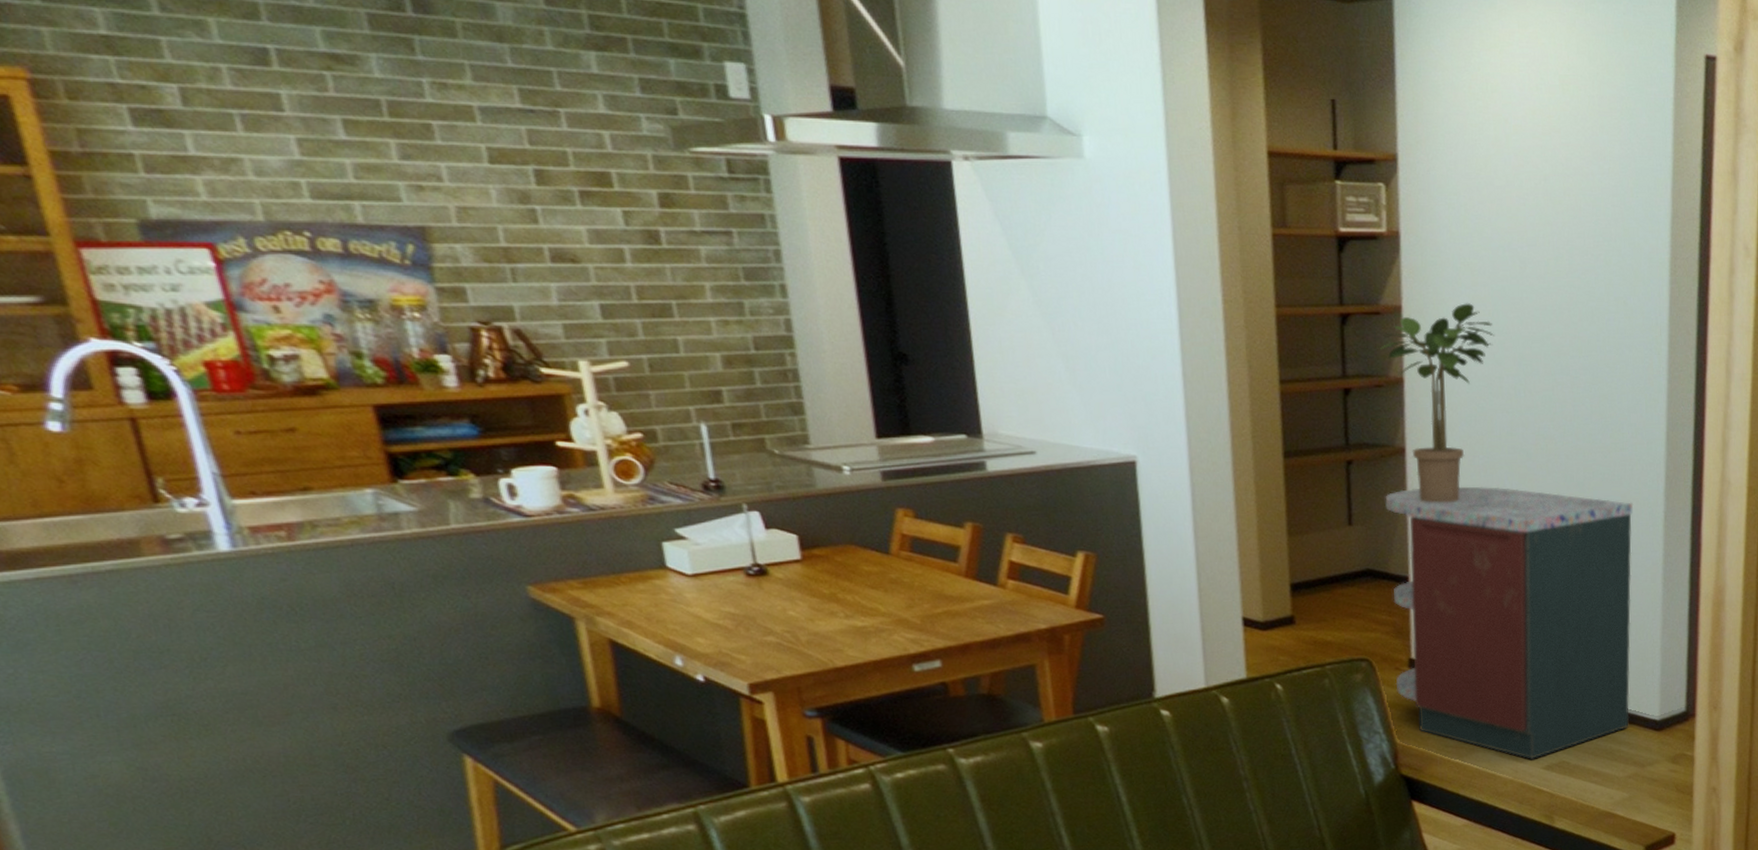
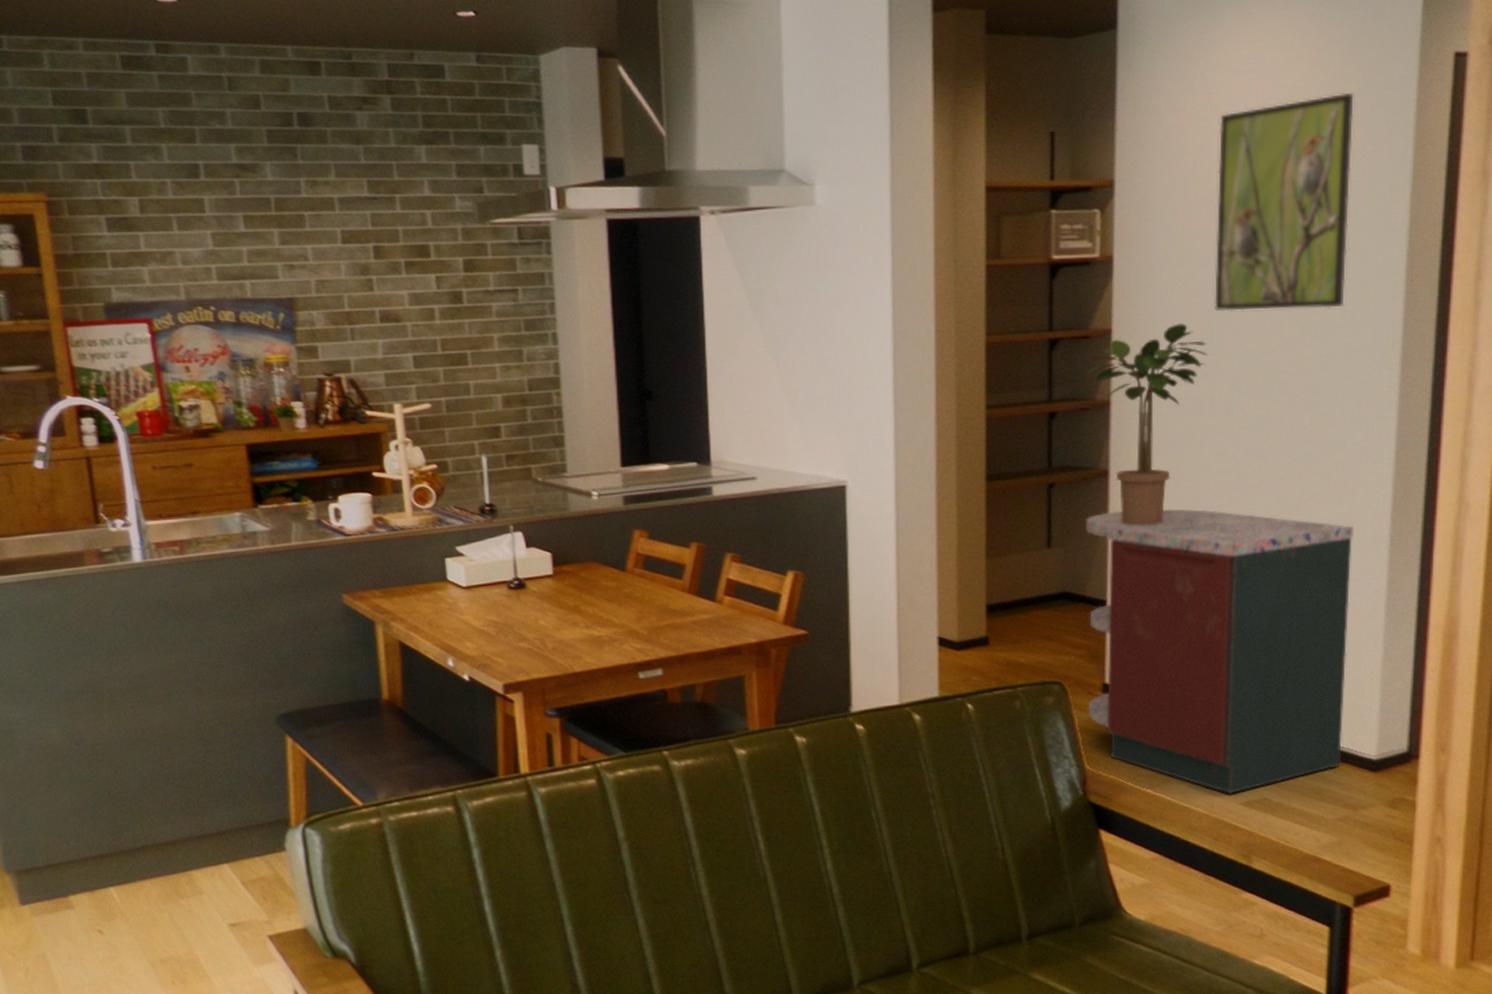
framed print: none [1496,85,1619,294] -> present [1215,92,1354,311]

